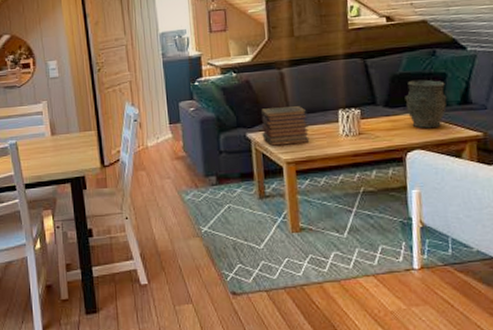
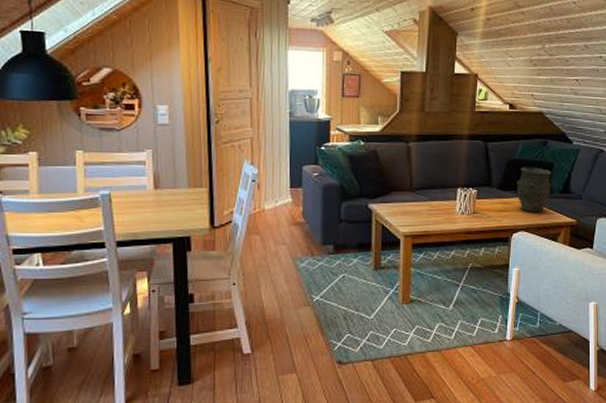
book stack: present [261,106,310,146] -> none [384,180,430,218]

